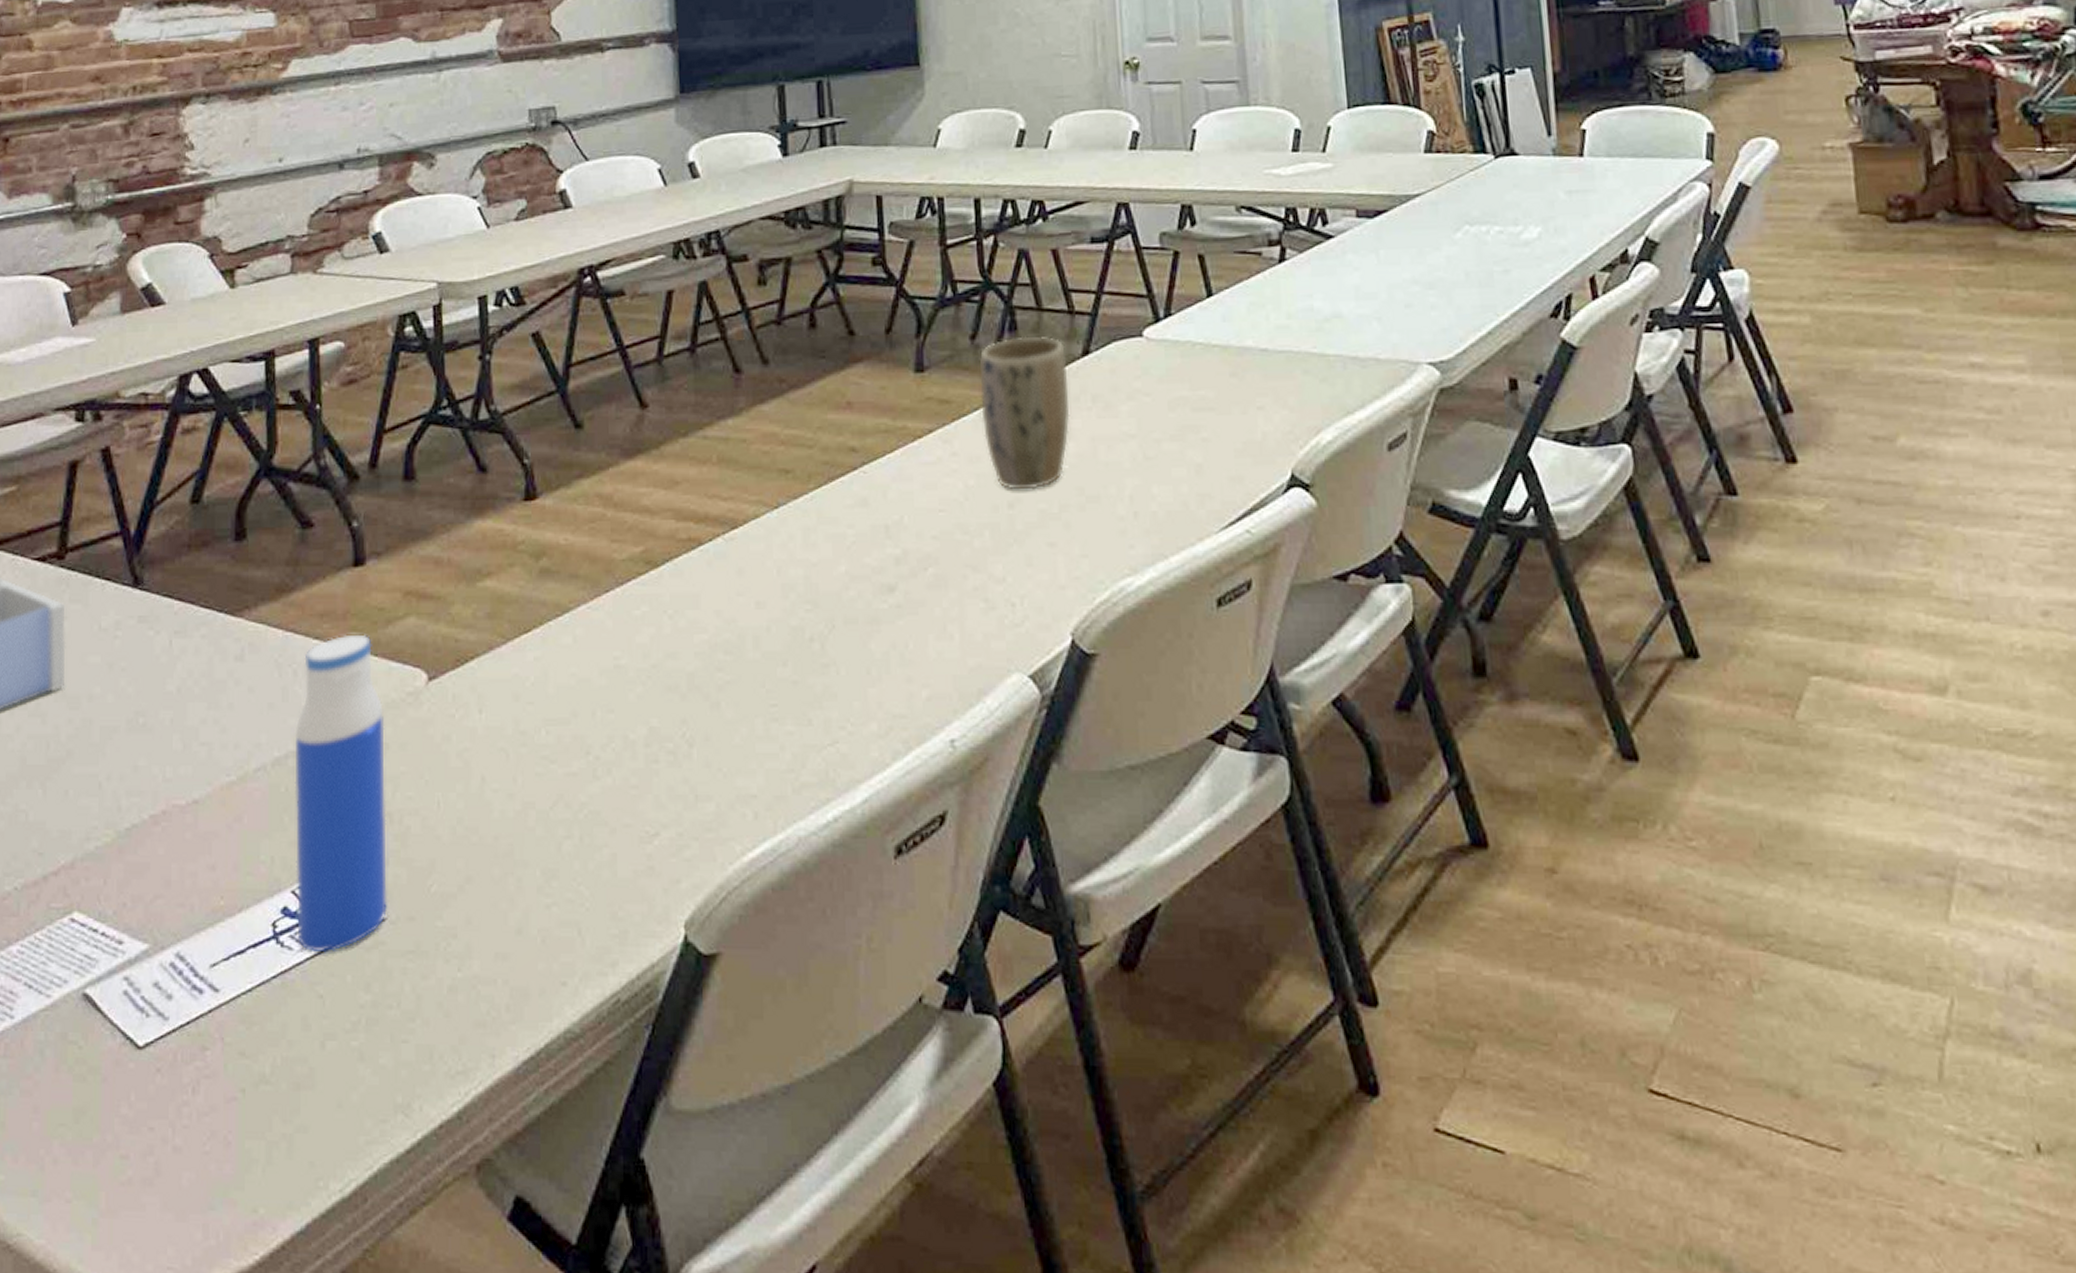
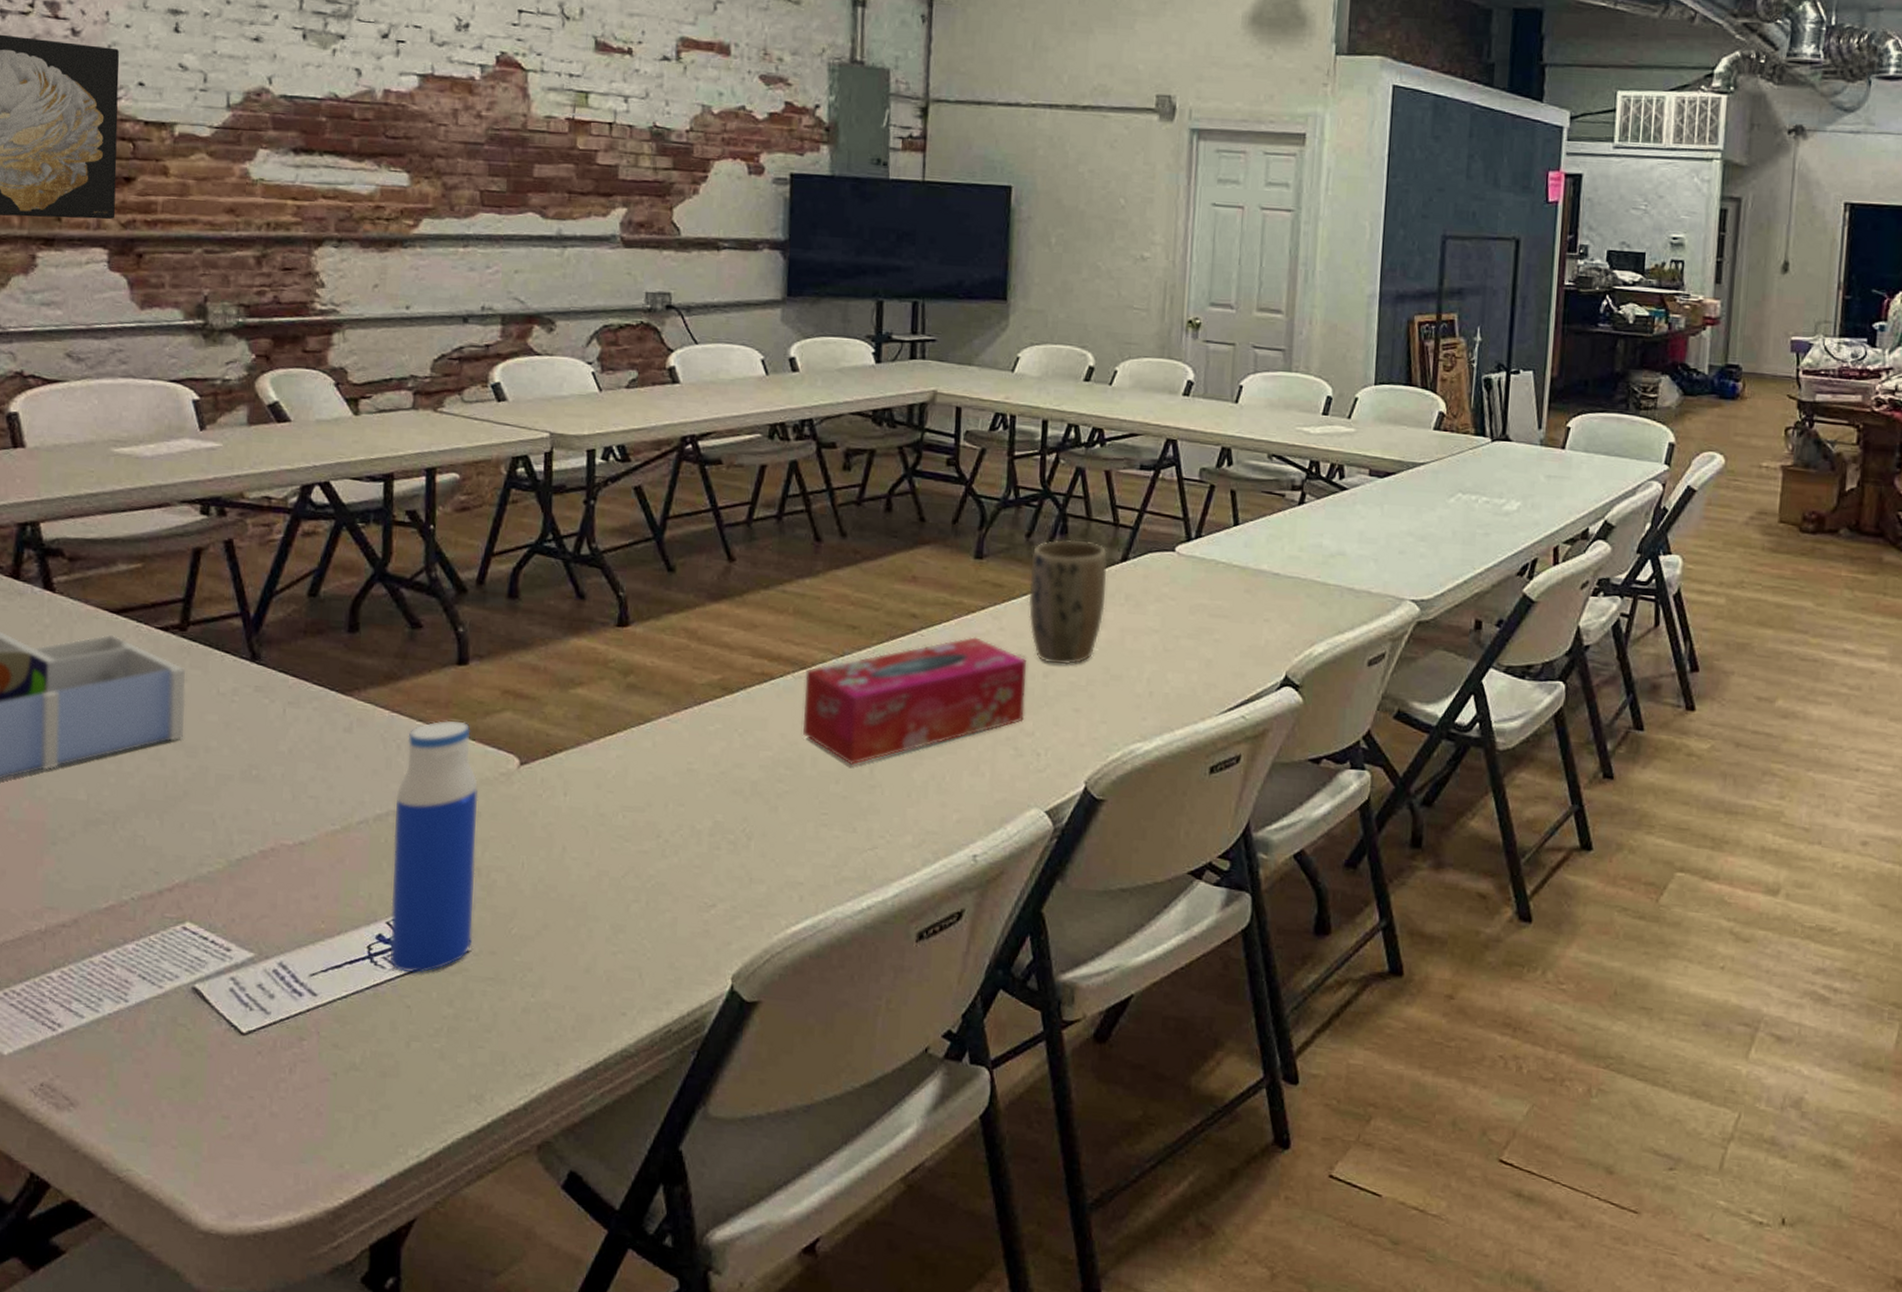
tissue box: none [737,466,991,642] -> present [803,636,1027,766]

